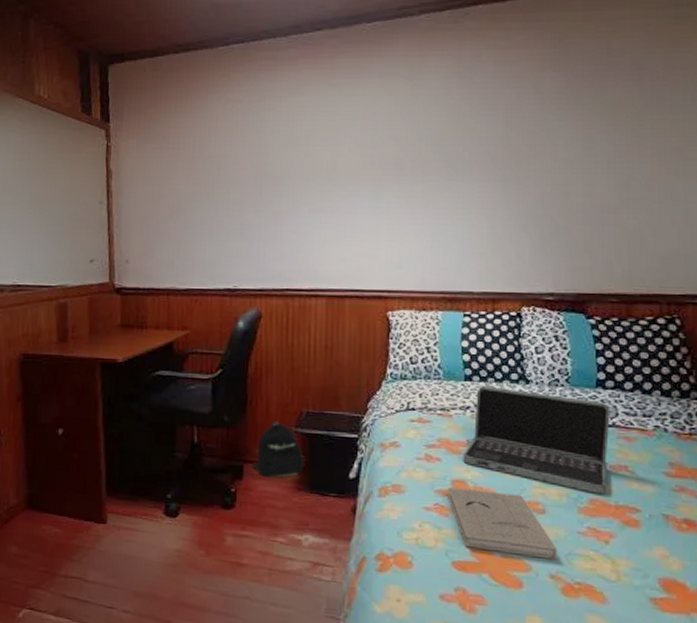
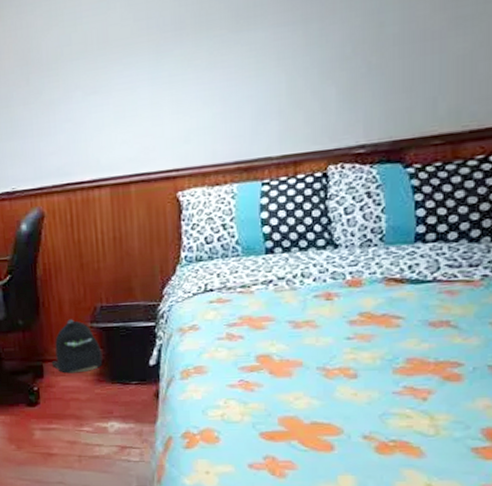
book: present [447,486,558,560] -> none [252,362,371,421]
laptop: present [463,385,610,494] -> none [267,256,431,353]

